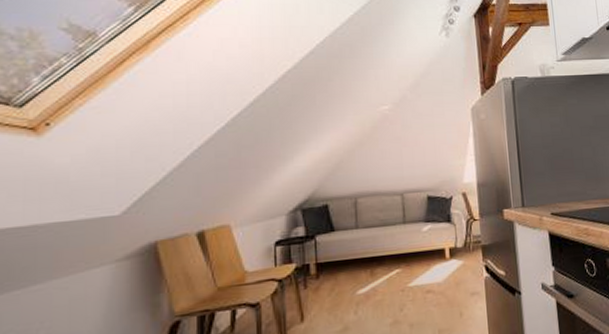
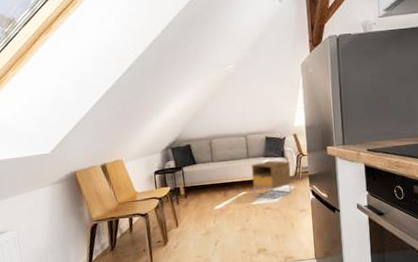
nightstand: none [408,226,461,280] -> present [251,160,292,200]

